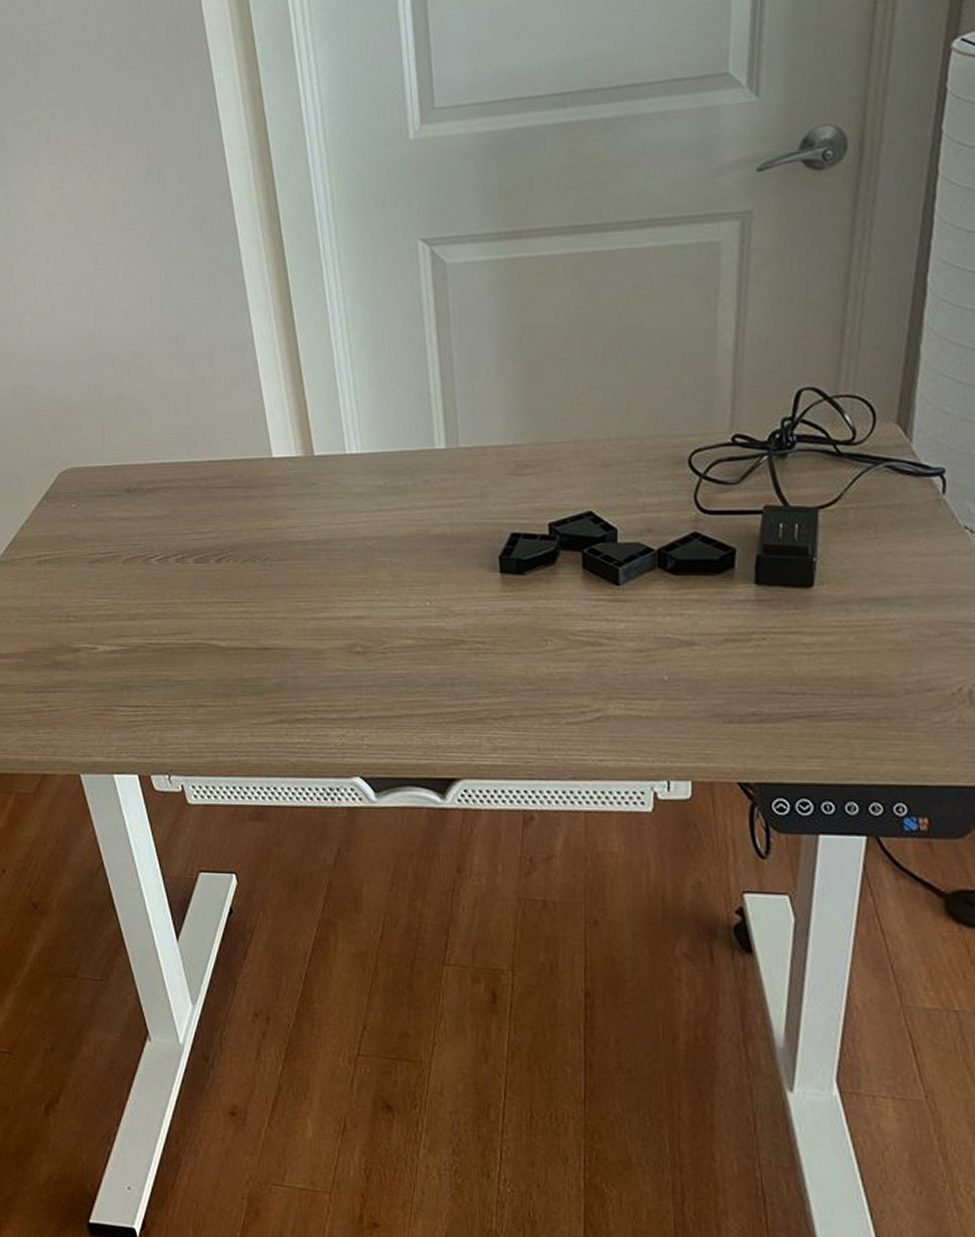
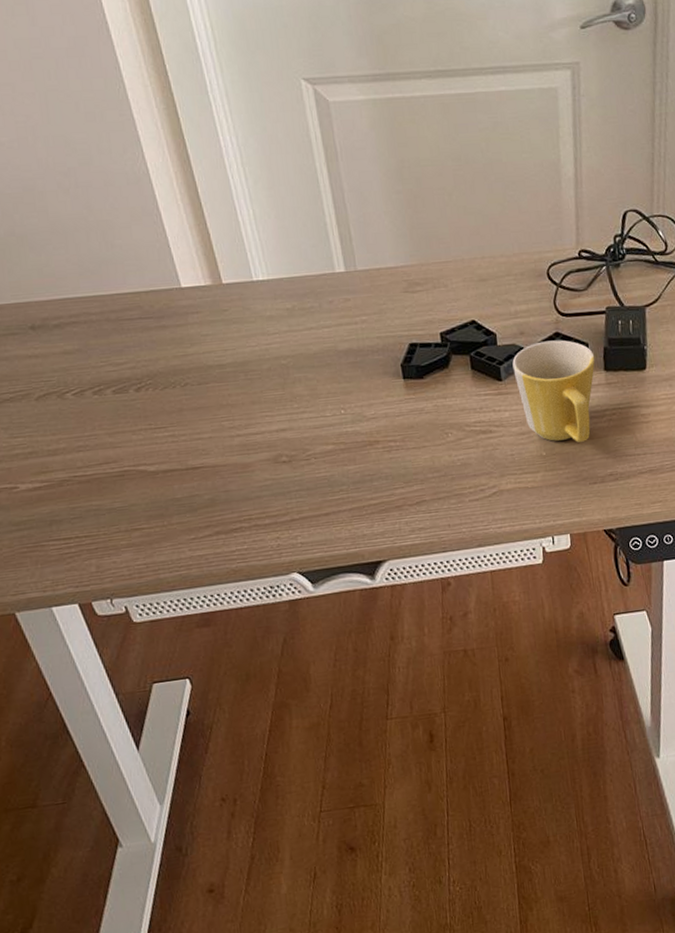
mug: none [634,542,744,669] -> present [512,340,595,442]

